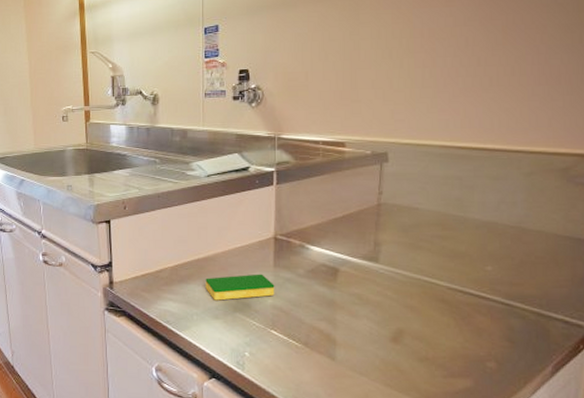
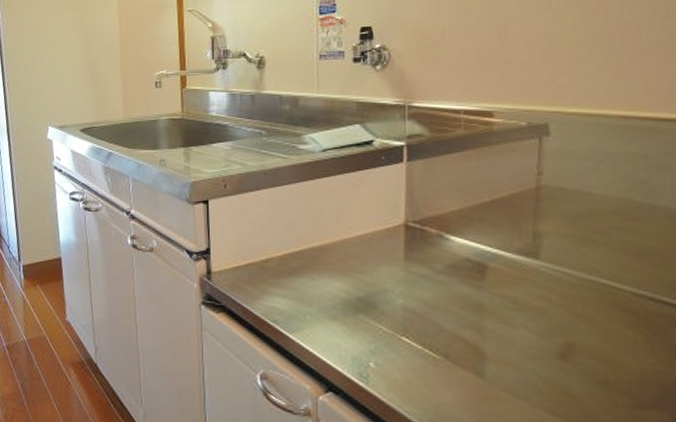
dish sponge: present [205,274,275,301] -> none [320,267,406,298]

